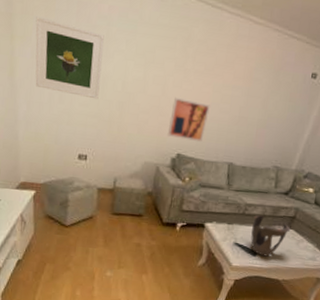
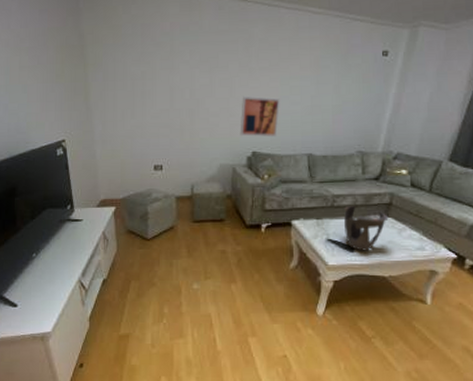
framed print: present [35,16,104,100] -> none [105,43,169,110]

